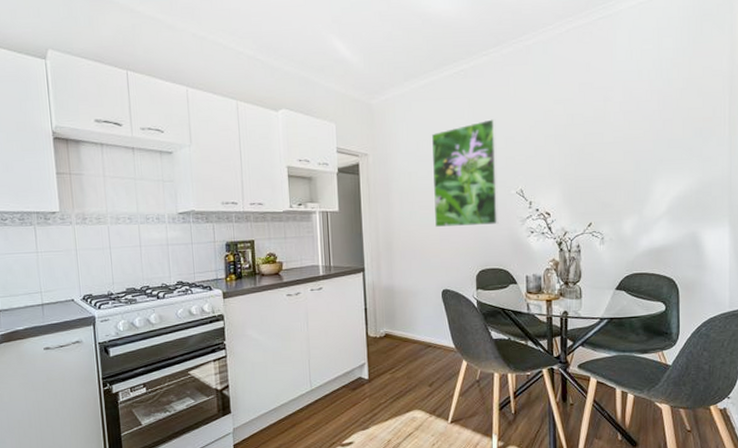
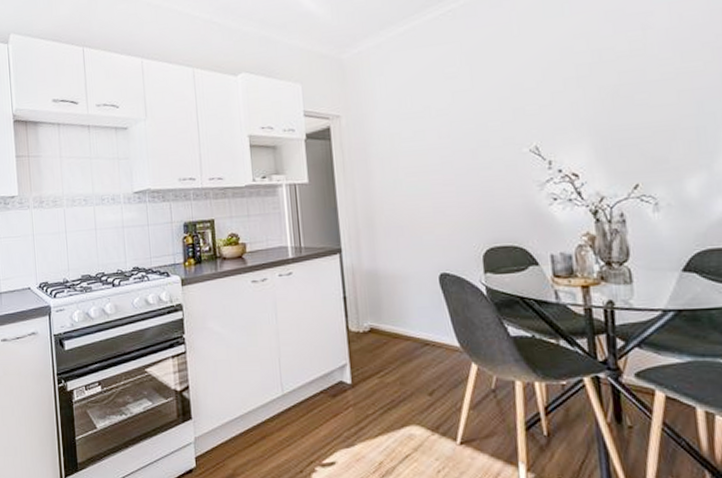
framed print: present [431,119,499,228] -> none [415,63,509,198]

